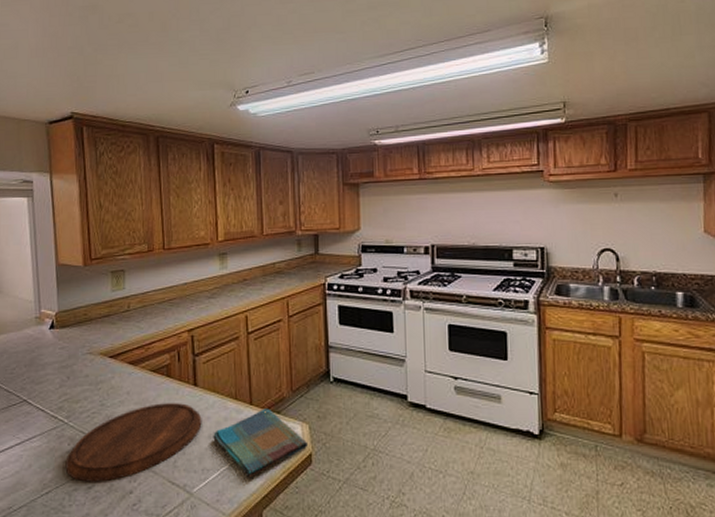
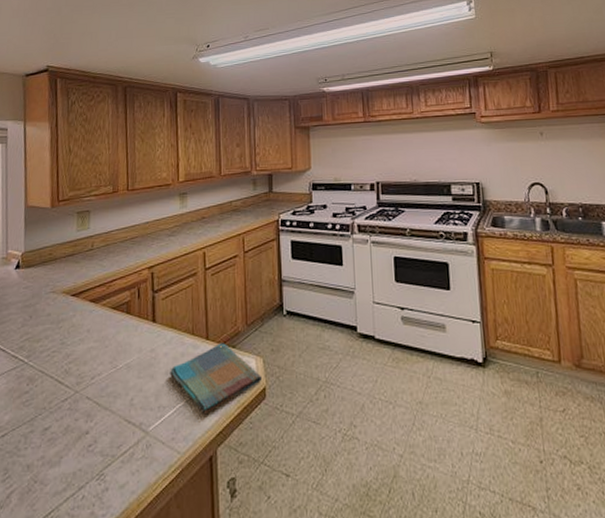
cutting board: present [65,403,202,482] -> none [22,340,160,423]

